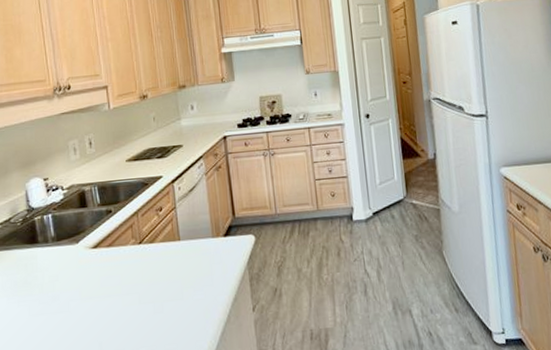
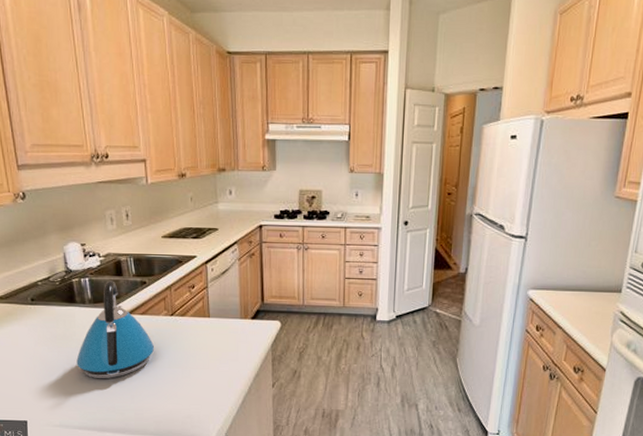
kettle: none [39,213,124,328] -> present [76,280,155,379]

